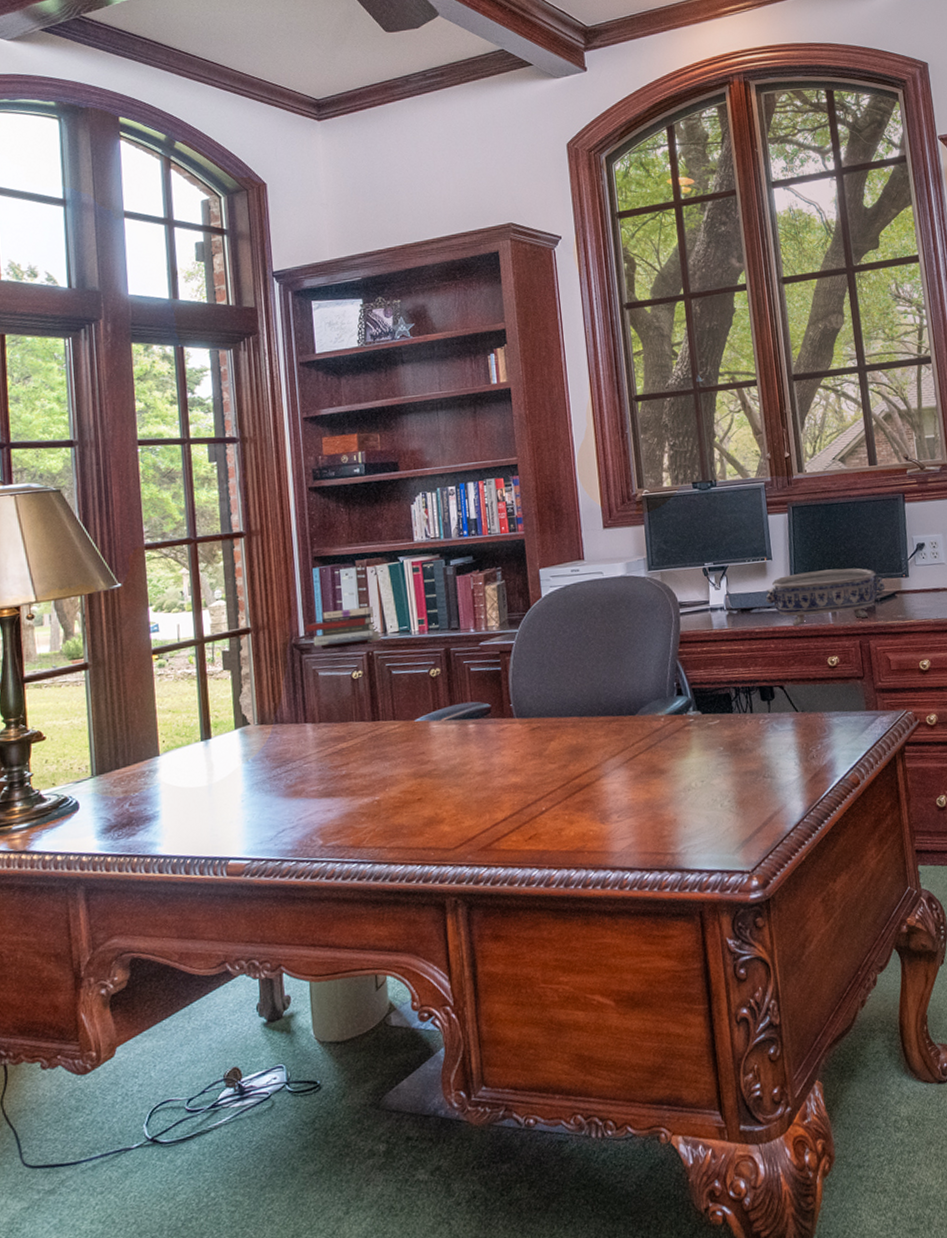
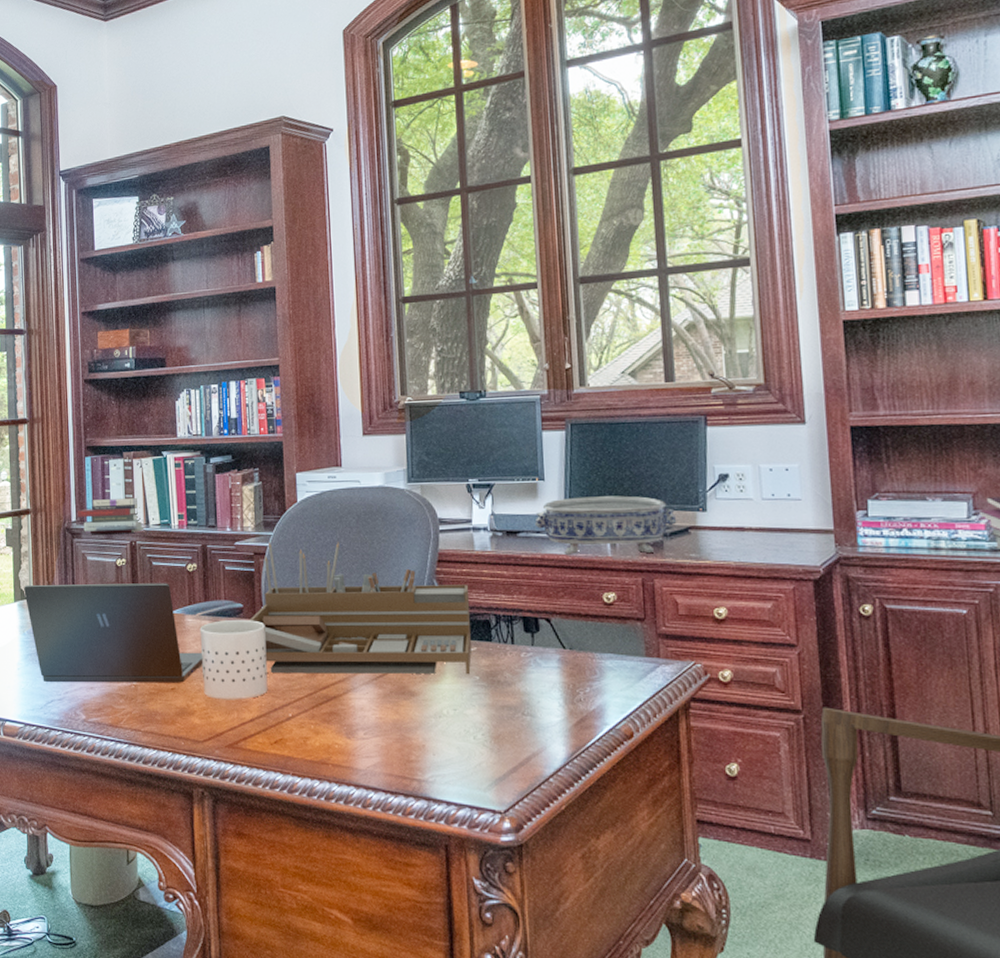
laptop: none [246,691,450,812] -> present [24,583,202,683]
mug: none [446,718,520,804] -> present [199,619,268,700]
desk organizer: none [498,633,715,769] -> present [249,541,472,675]

